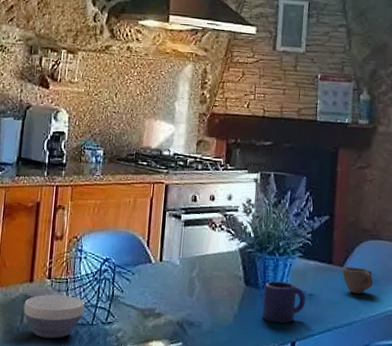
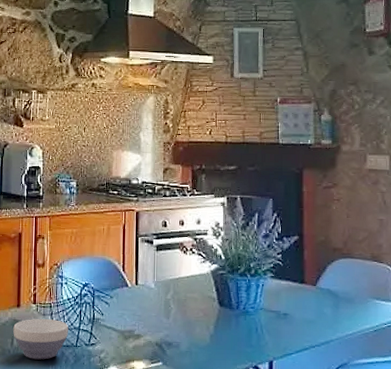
mug: present [262,281,306,323] -> none [237,302,281,343]
cup: present [342,267,373,294] -> none [316,286,348,313]

